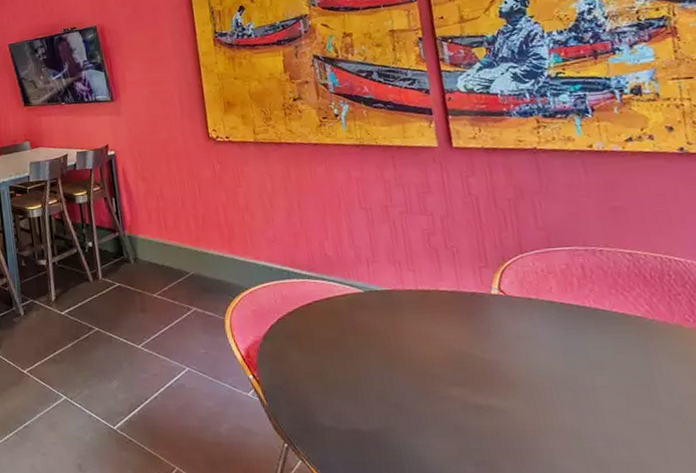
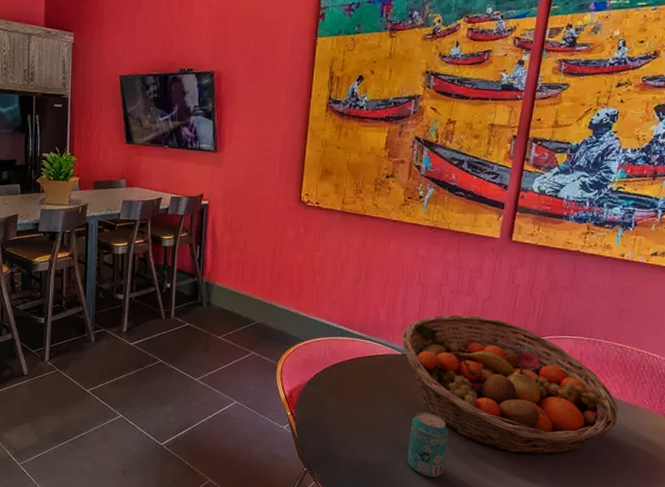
fruit basket: none [357,236,660,404] -> present [401,314,618,456]
beverage can: none [398,358,457,443] -> present [407,411,448,478]

